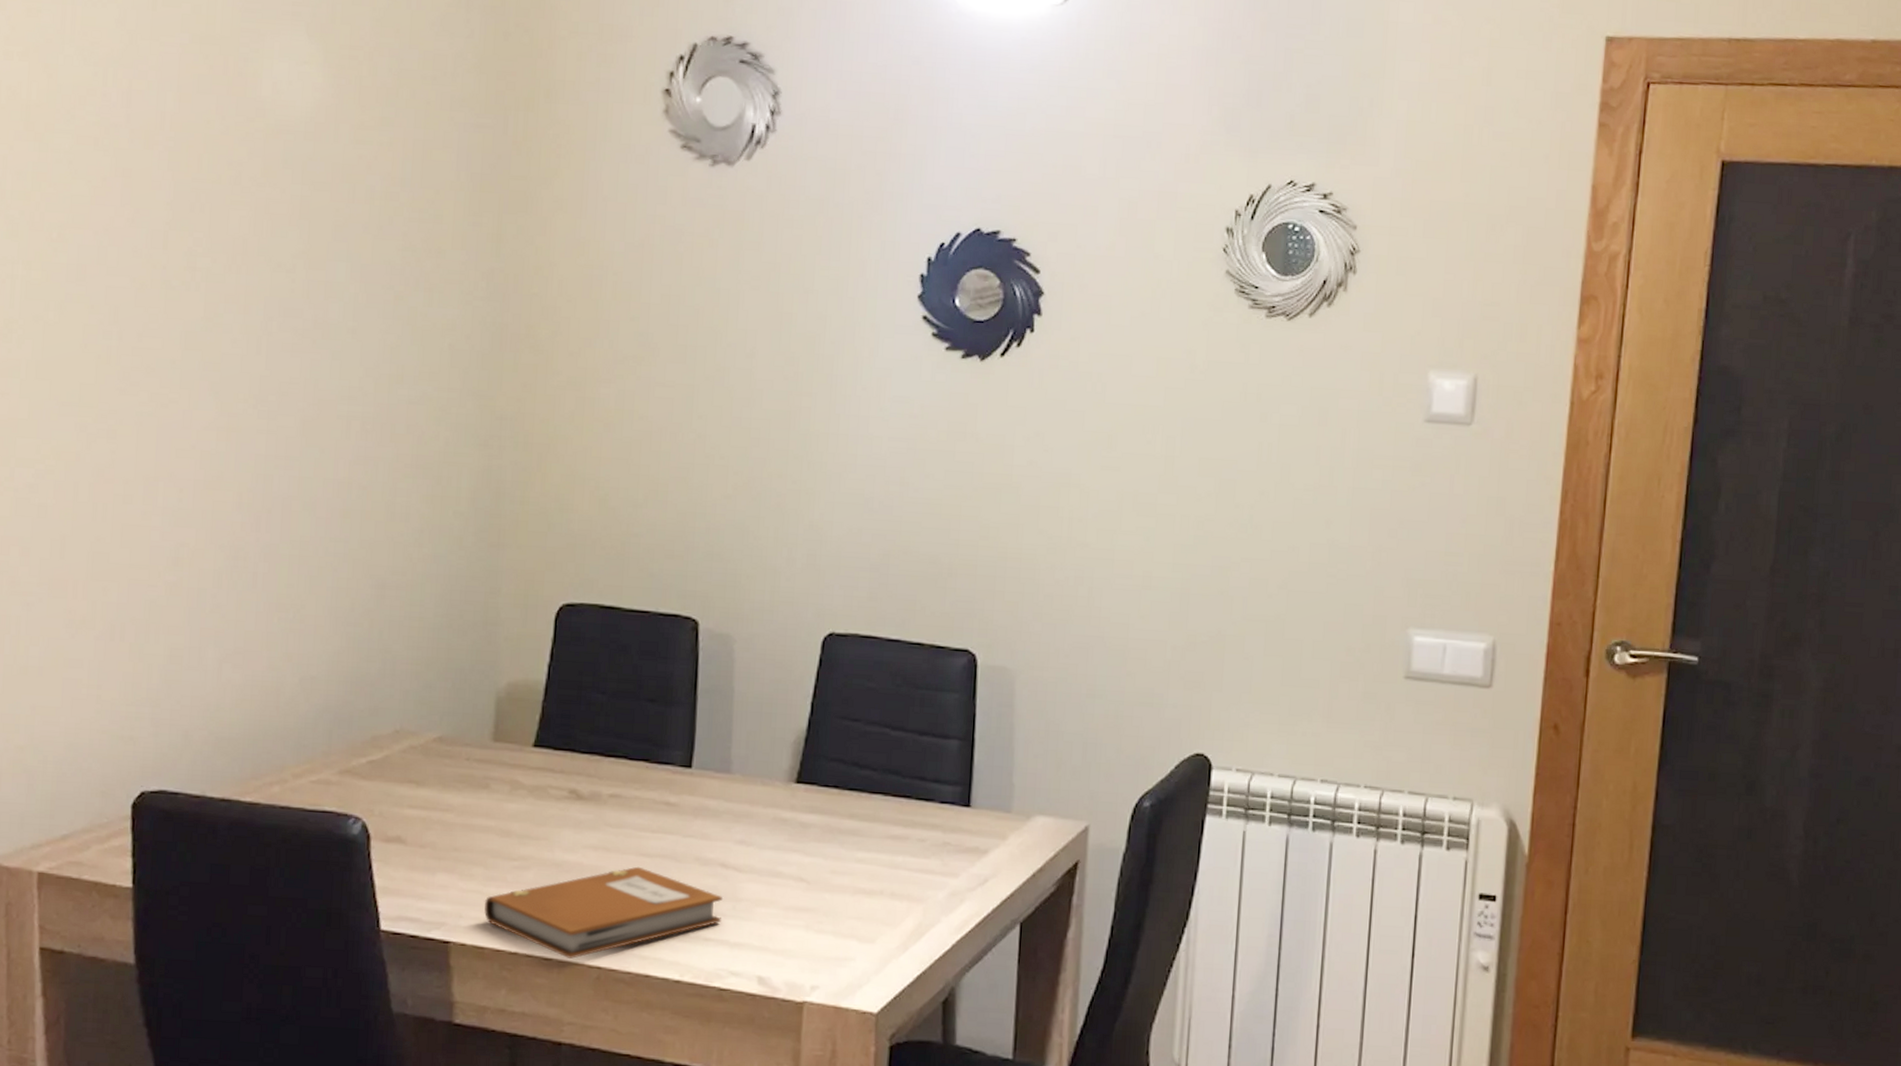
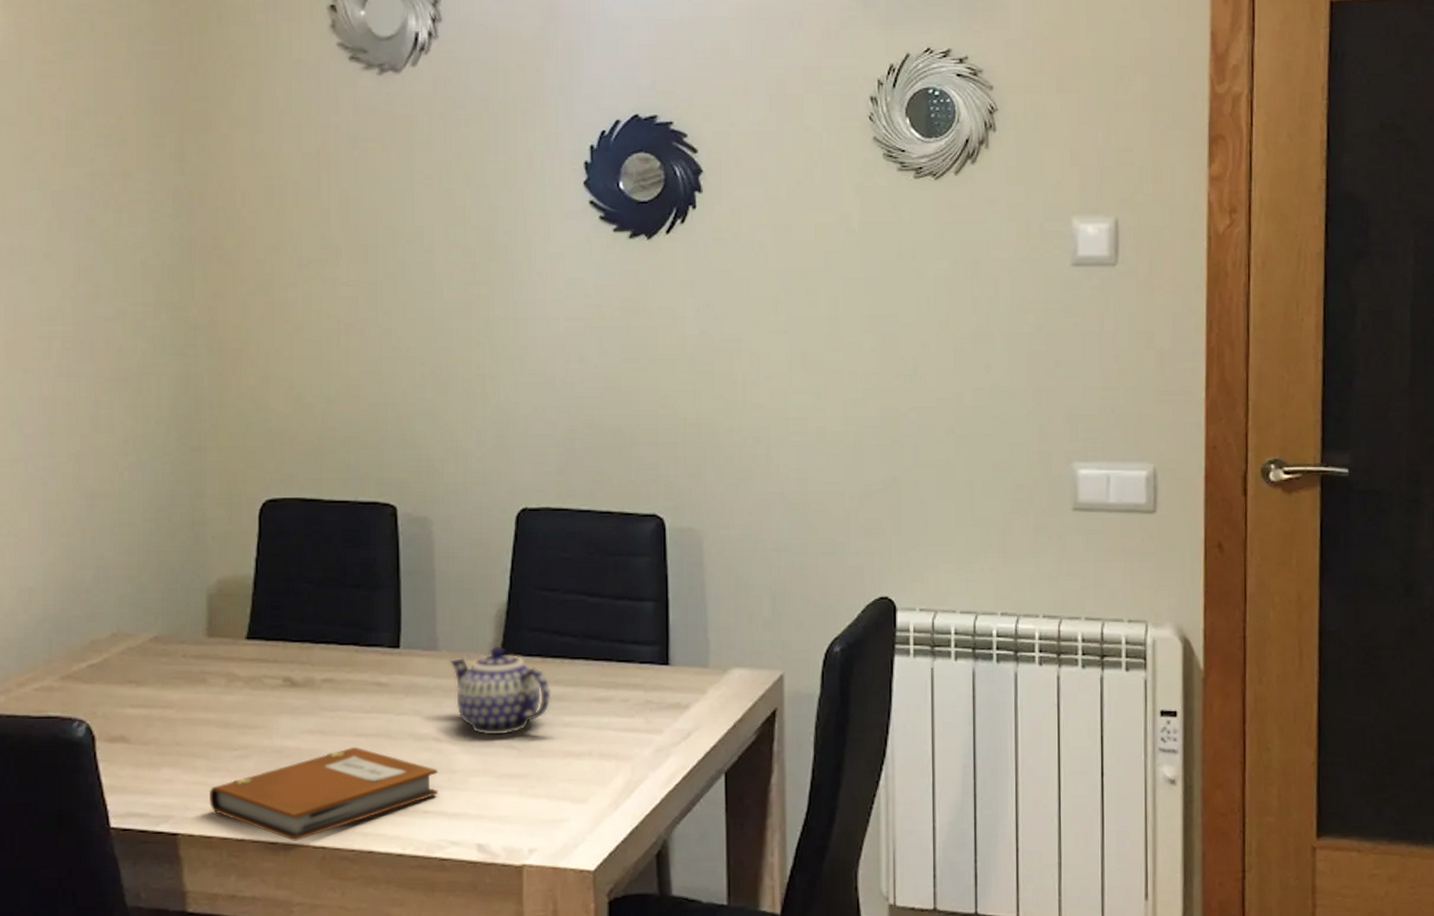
teapot: none [742,773,846,866] -> present [449,646,551,735]

